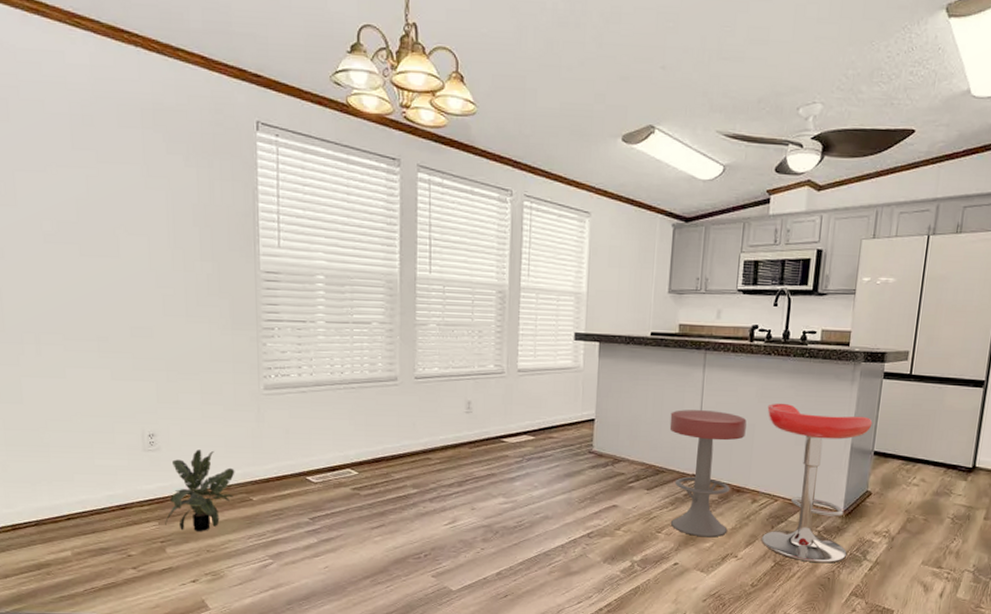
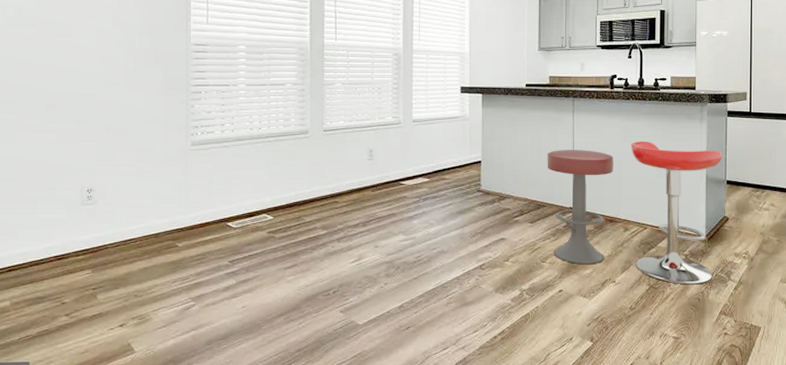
potted plant: present [165,450,235,531] -> none [98,202,163,278]

